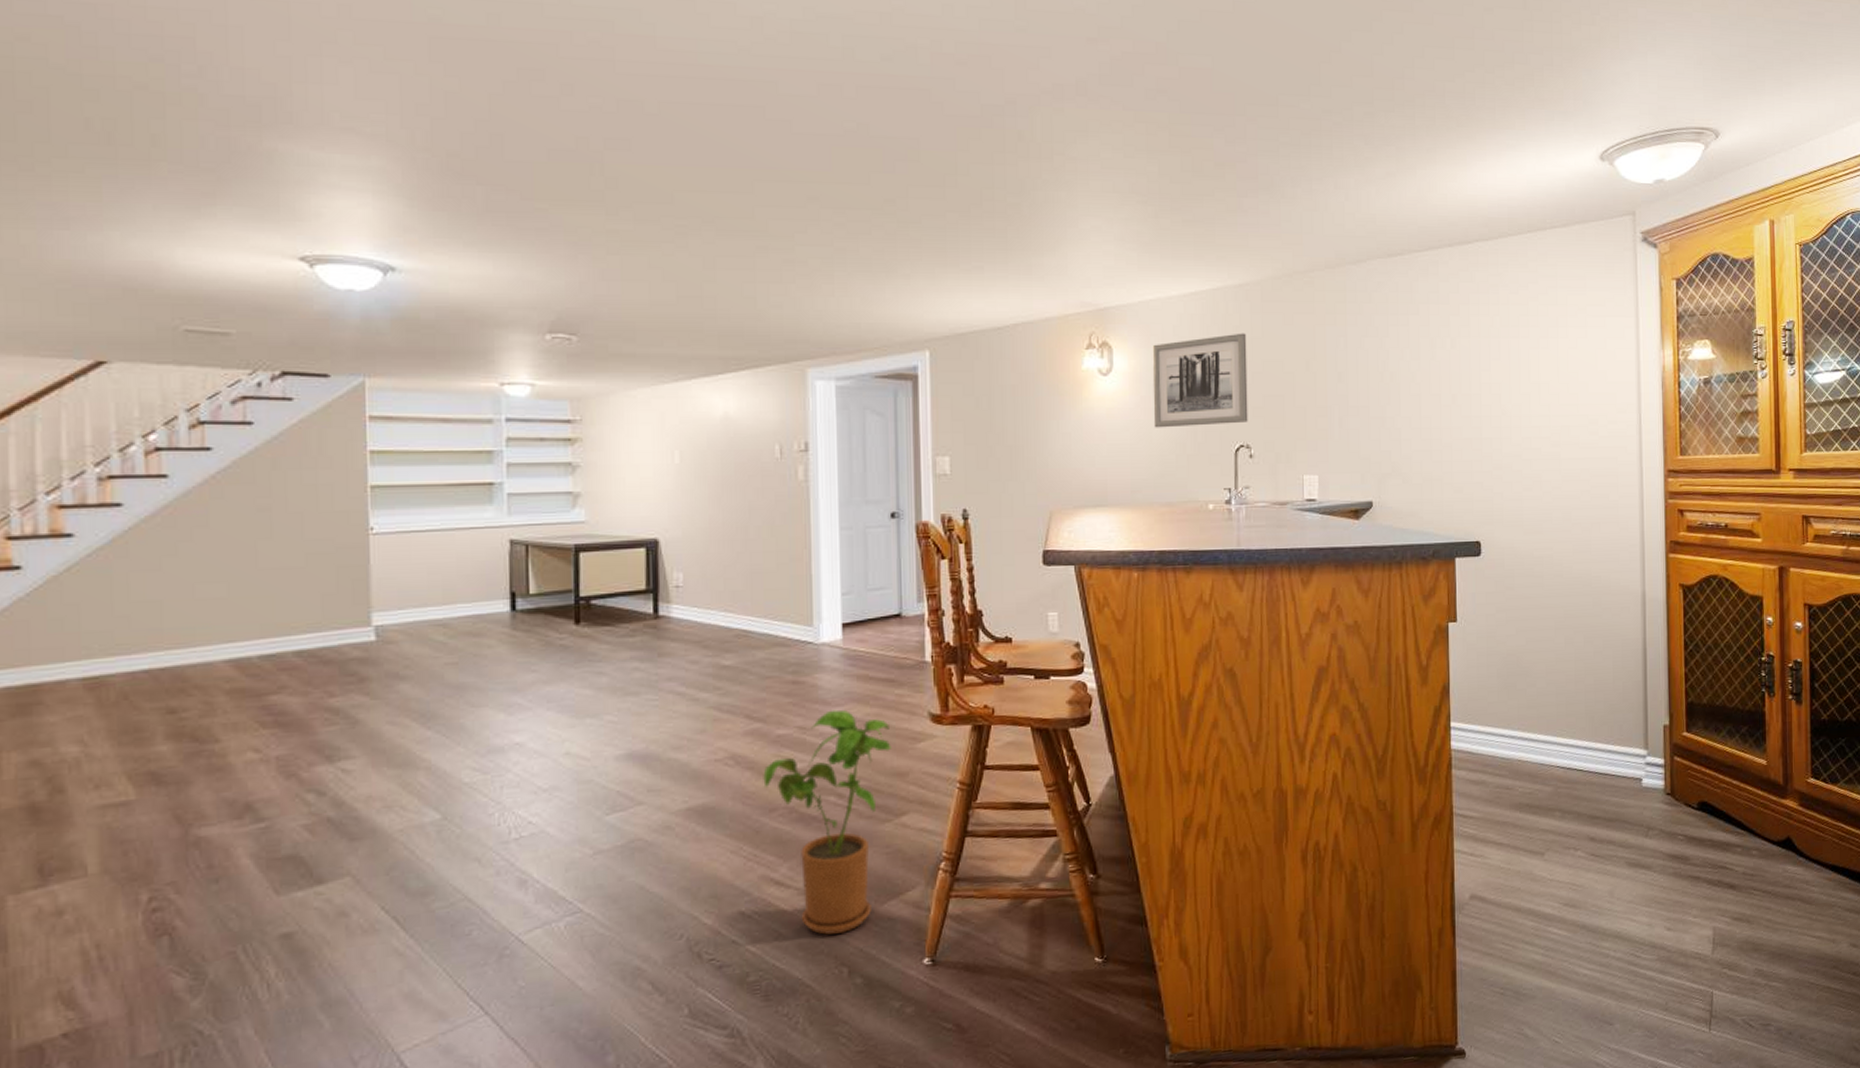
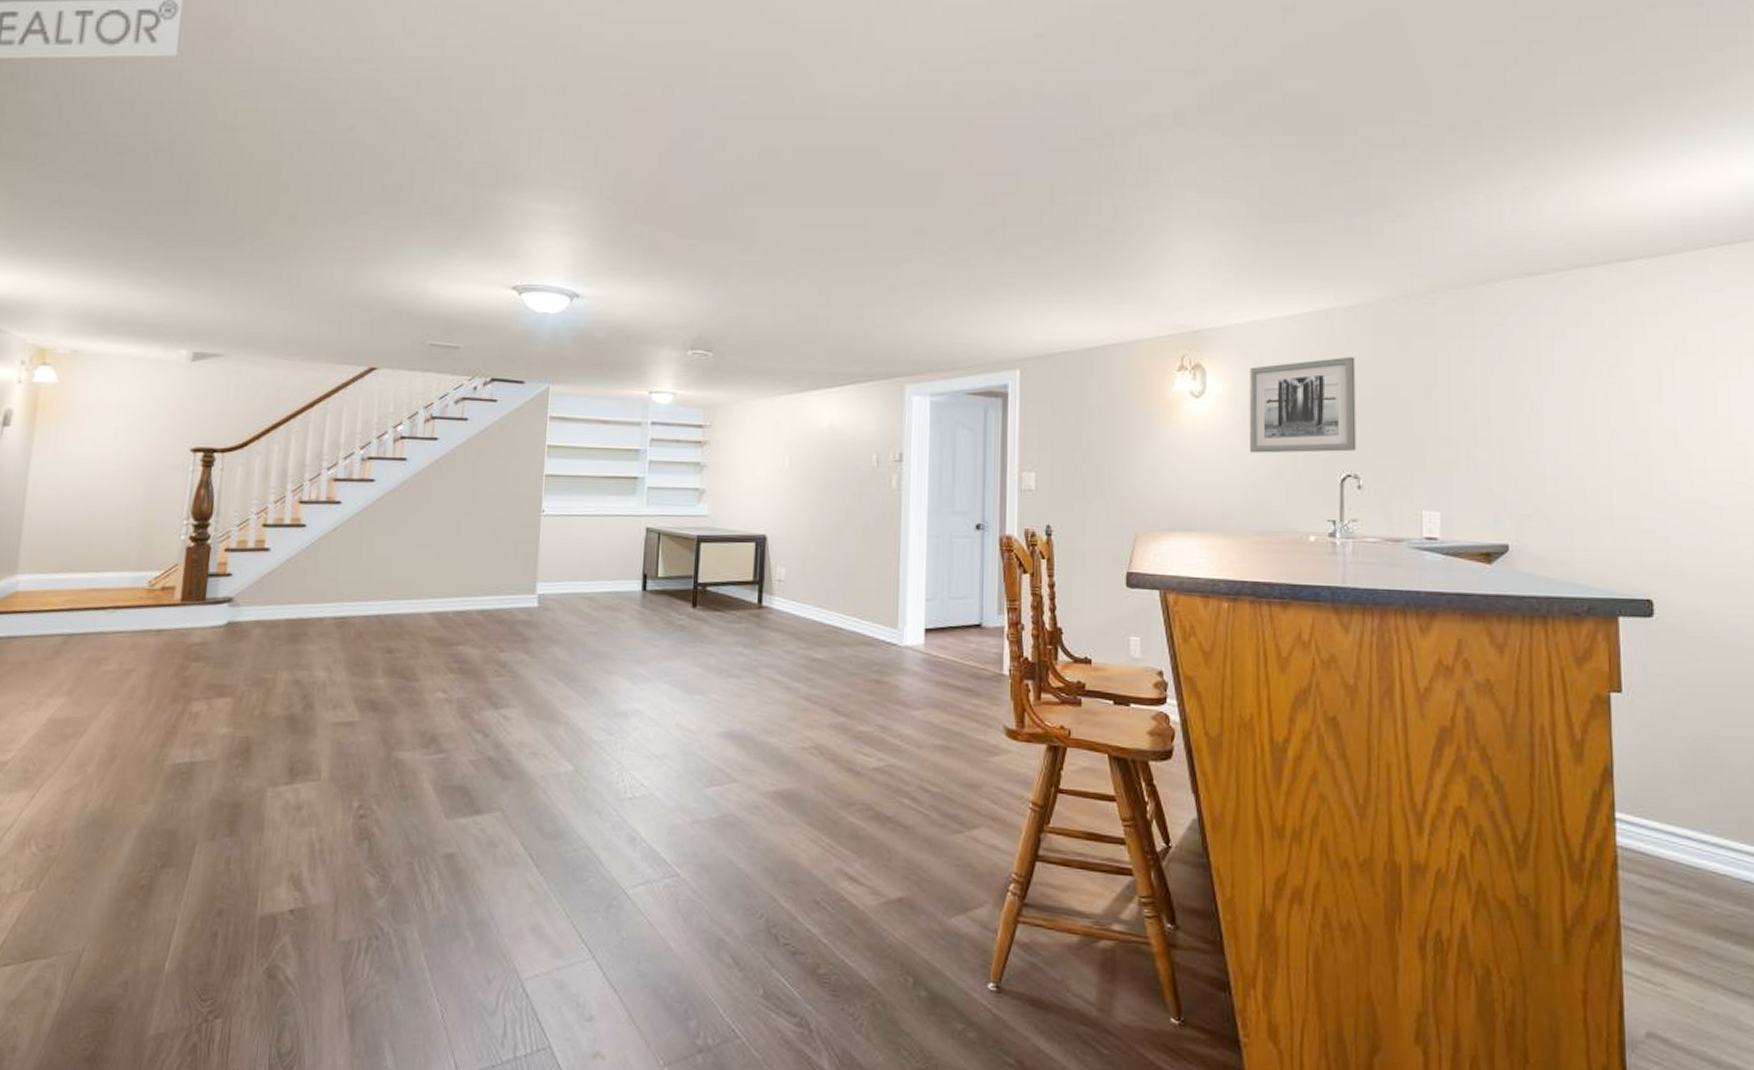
house plant: present [763,709,891,935] -> none [844,712,966,942]

